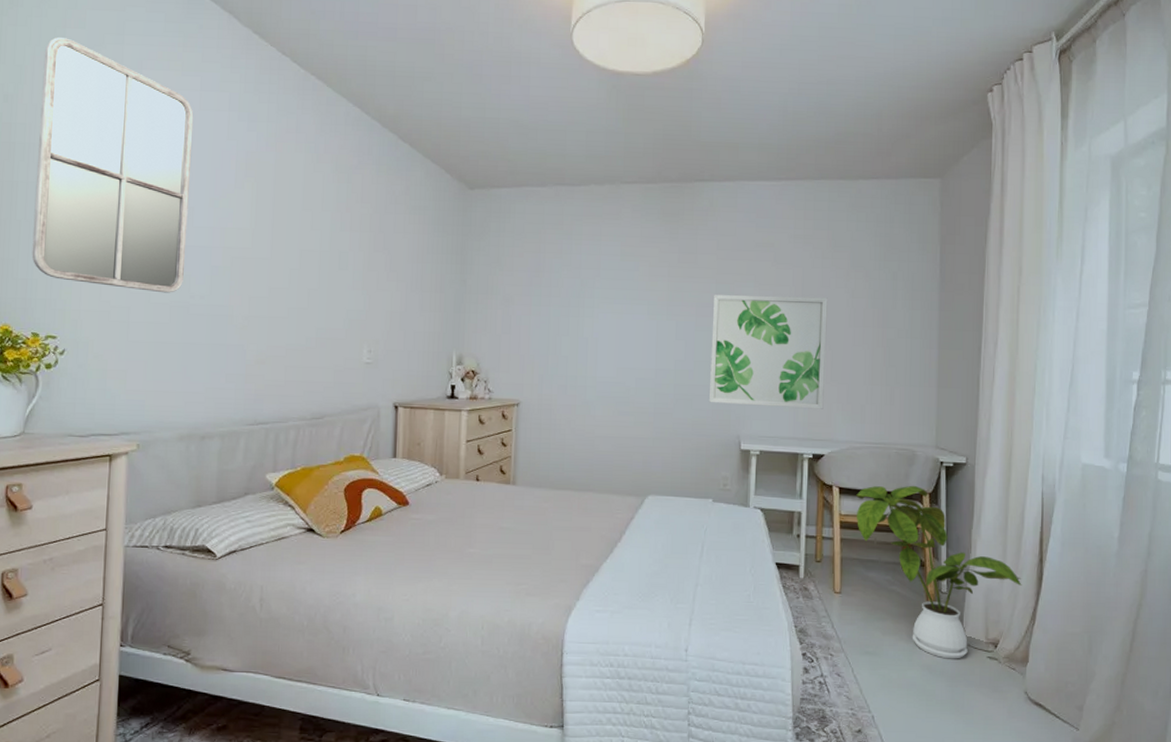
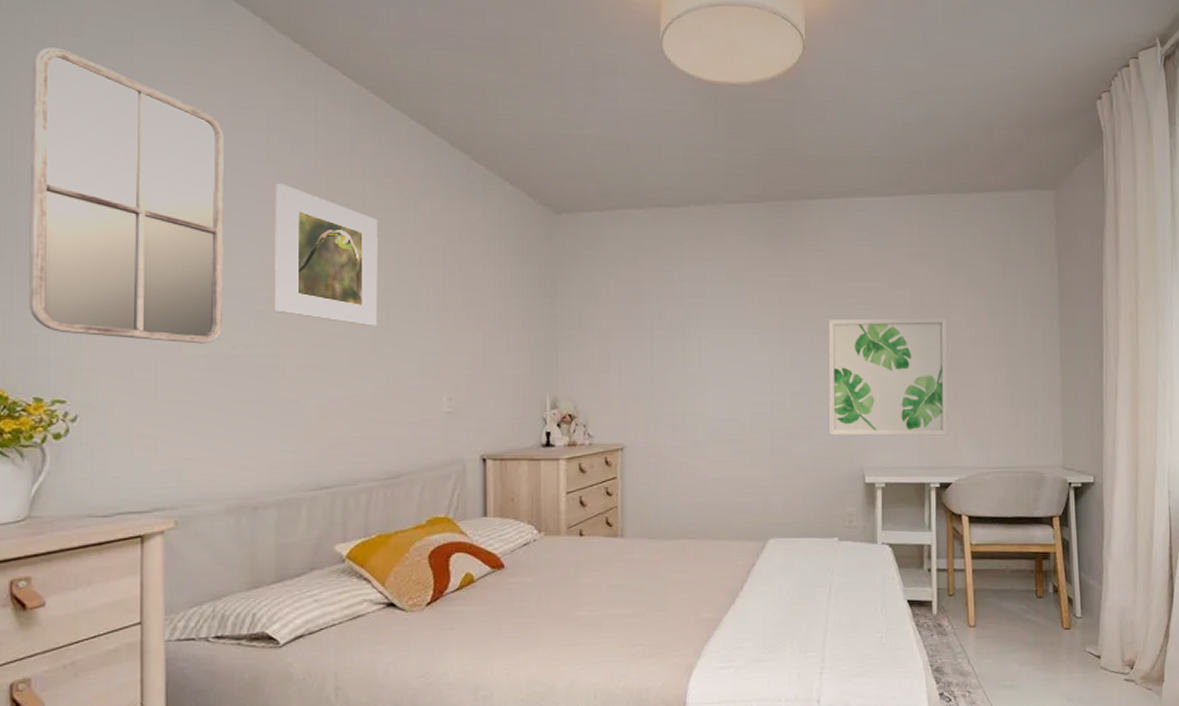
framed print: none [227,156,316,284] -> present [275,183,378,326]
house plant: present [856,485,1022,659] -> none [986,508,1154,686]

